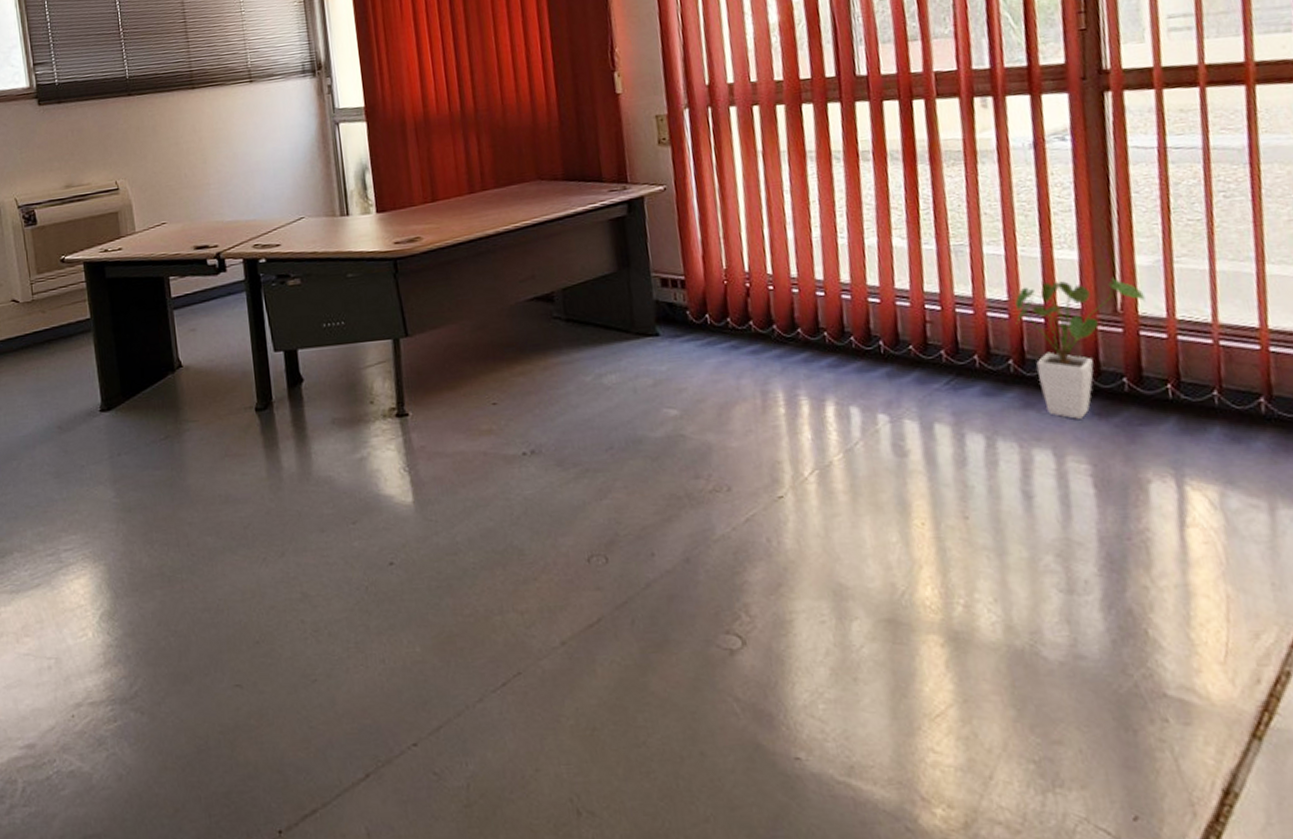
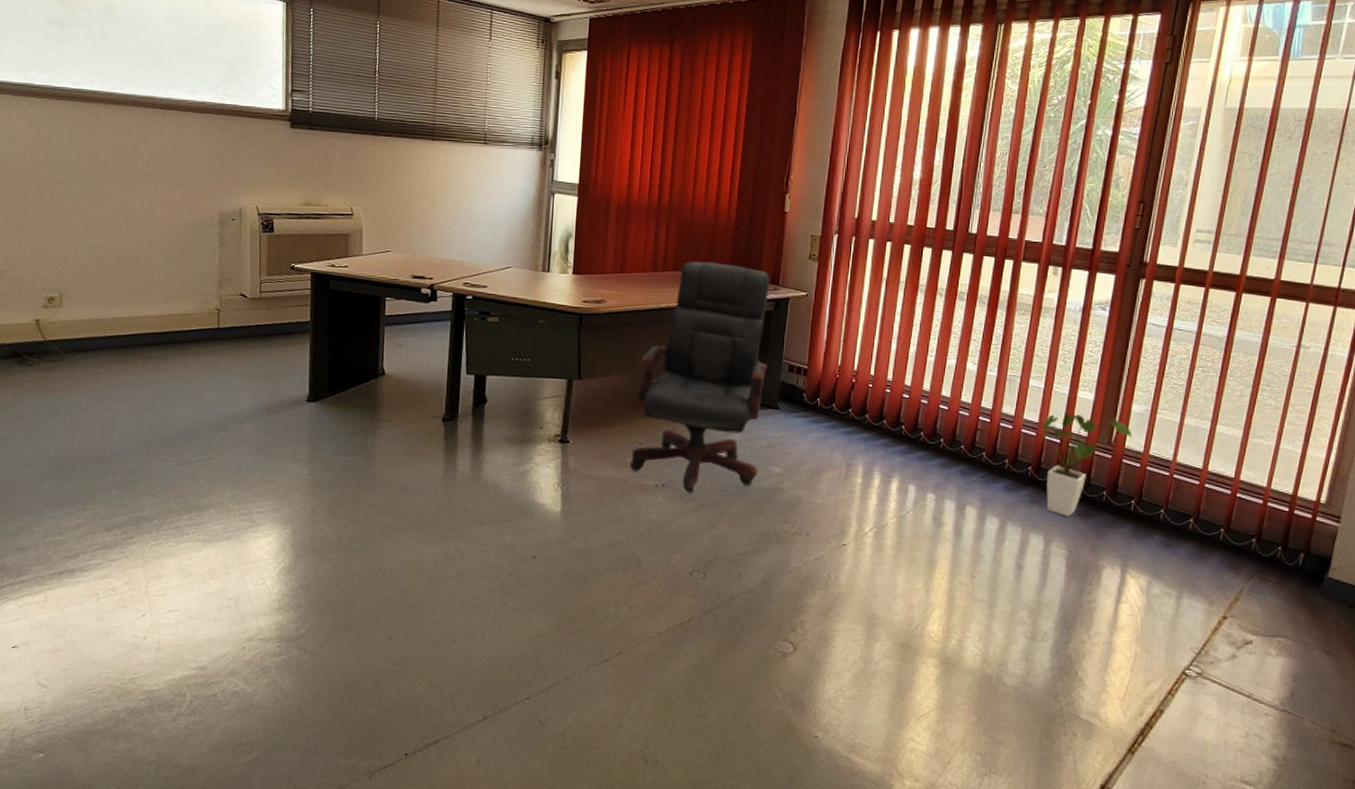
office chair: none [476,168,649,458] -> present [630,261,770,494]

